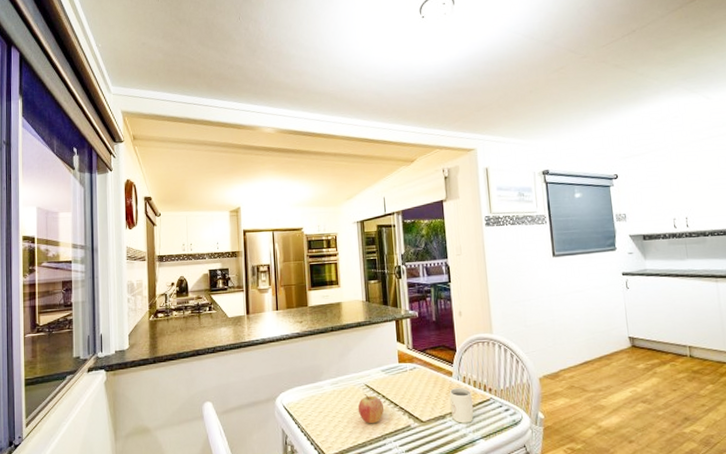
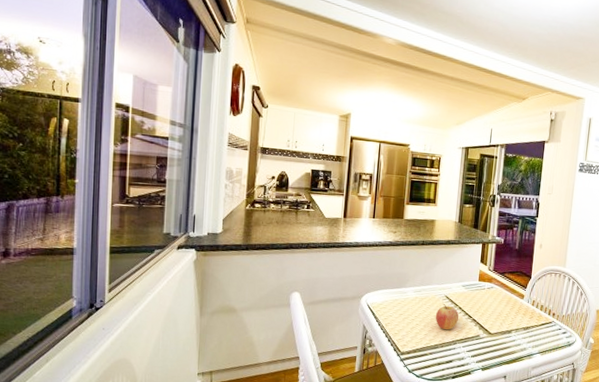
mug: present [449,387,474,423] -> none [516,308,538,340]

